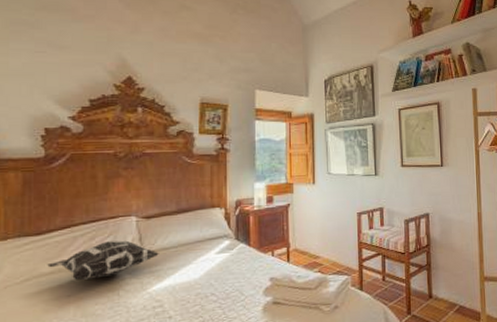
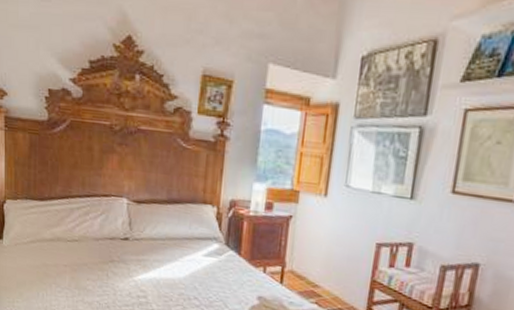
decorative pillow: present [47,240,159,280] -> none [48,219,147,255]

